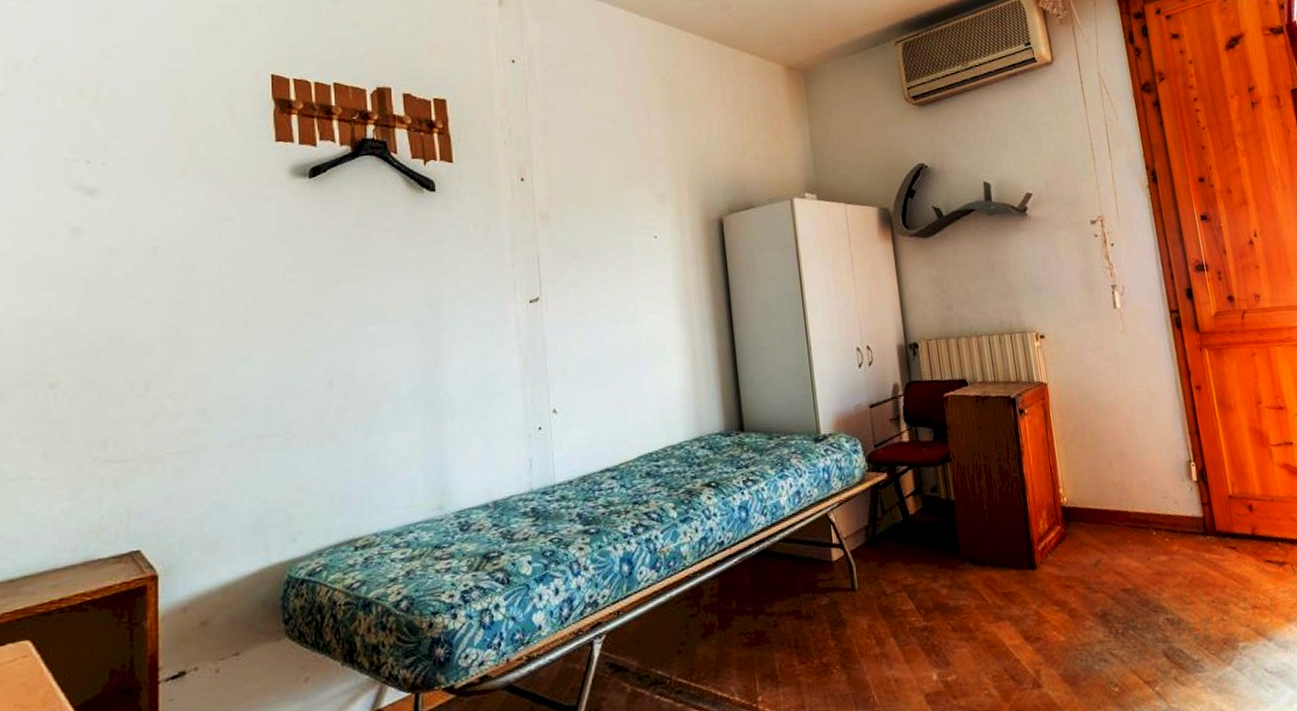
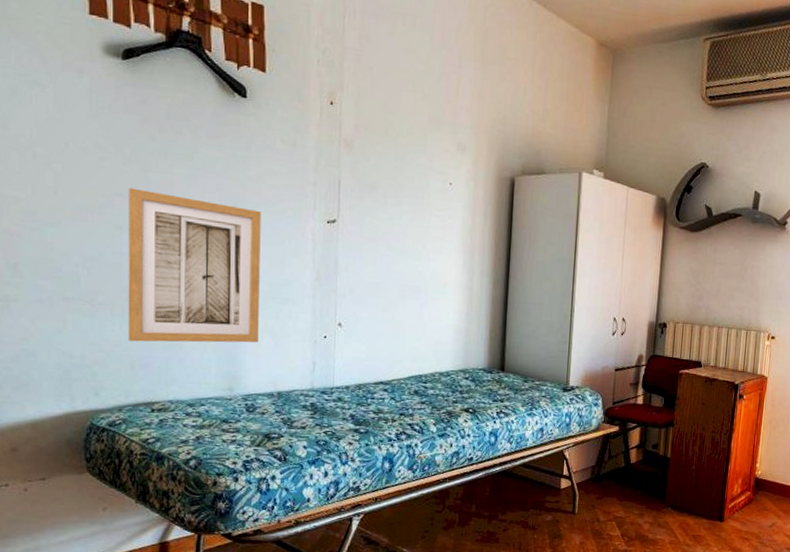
wall art: none [320,303,467,473] -> present [128,188,261,343]

